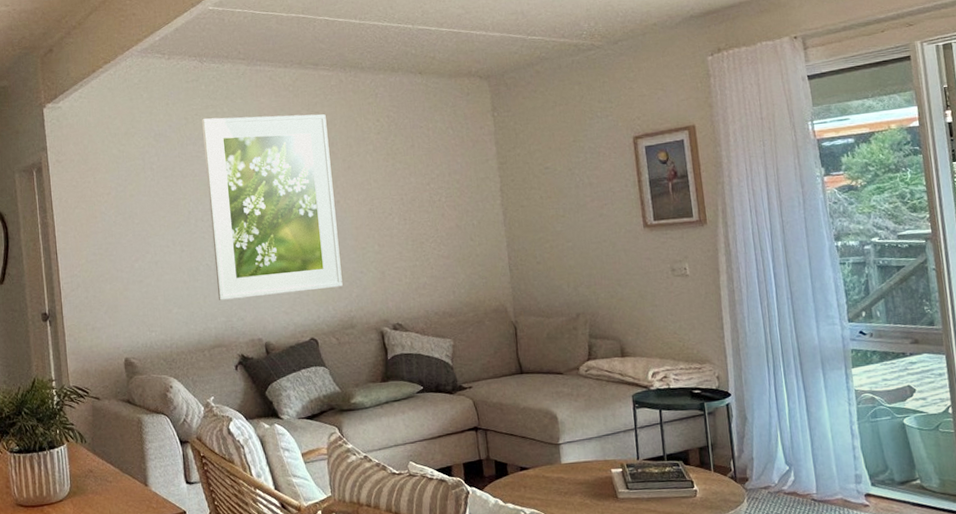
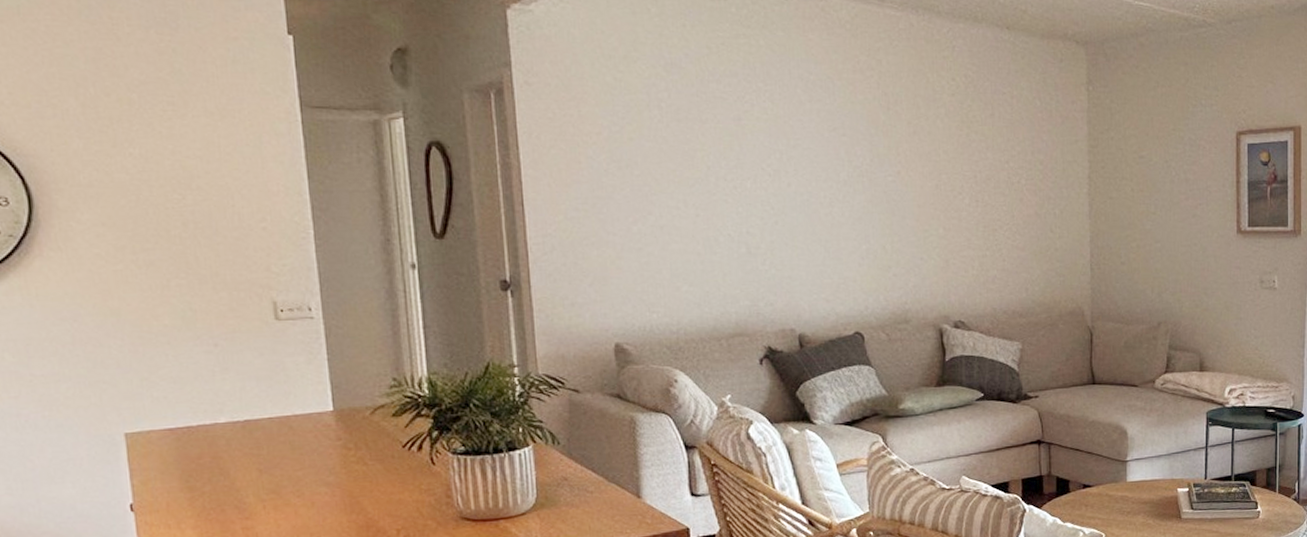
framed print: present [202,114,343,300] -> none [730,51,898,280]

